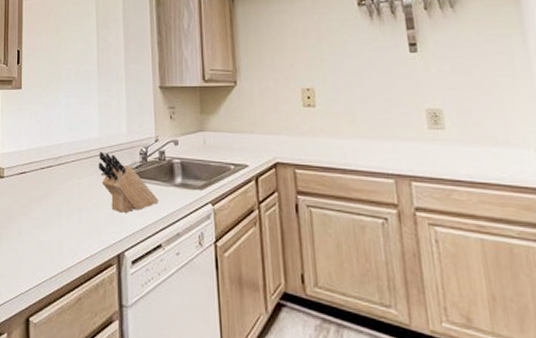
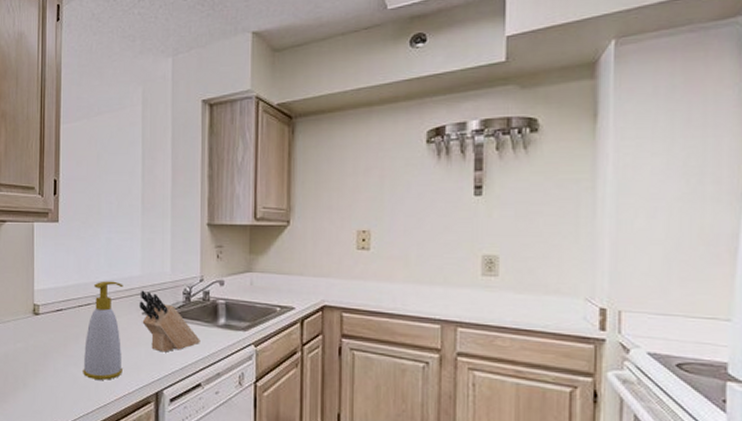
soap bottle: none [46,143,84,242] -> present [83,281,123,380]

